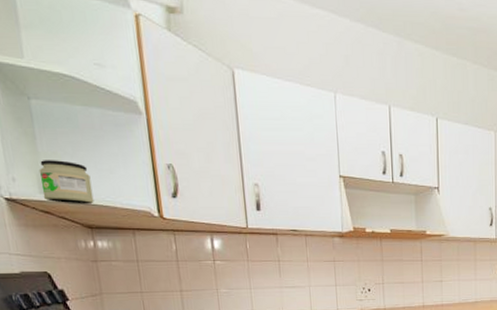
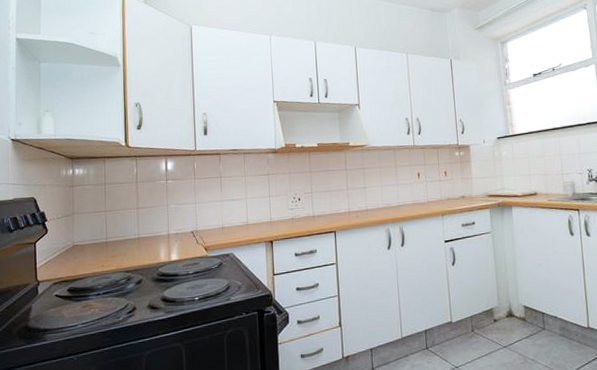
jar: present [38,160,94,204] -> none [39,106,77,141]

